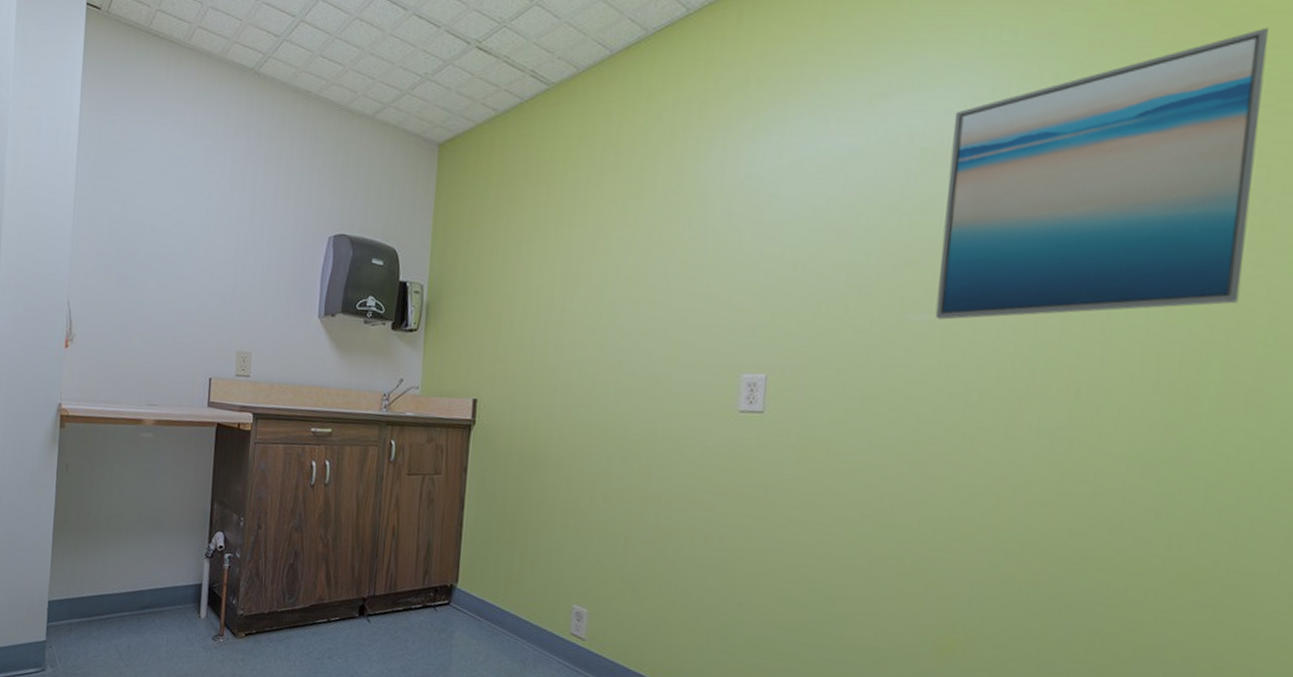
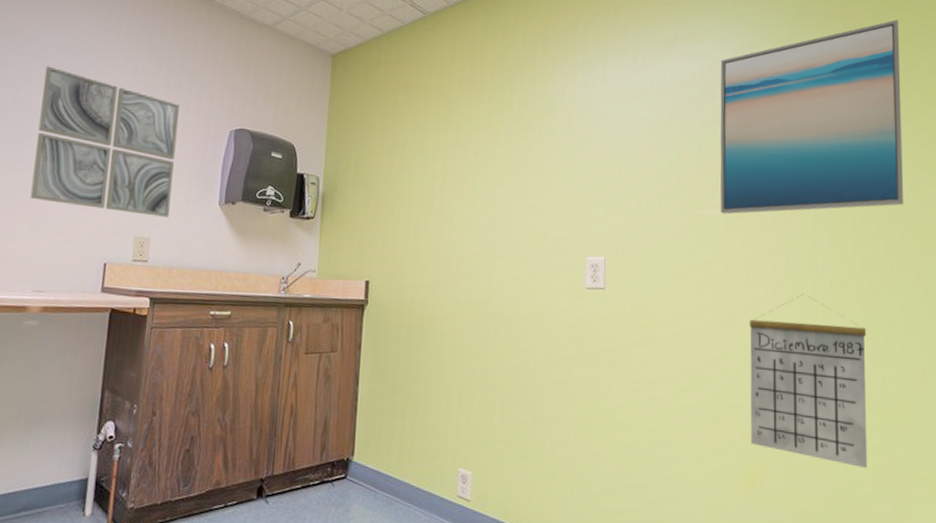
wall art: none [140,177,278,331] -> present [30,66,180,217]
calendar: none [951,423,1148,650] -> present [750,293,868,469]

